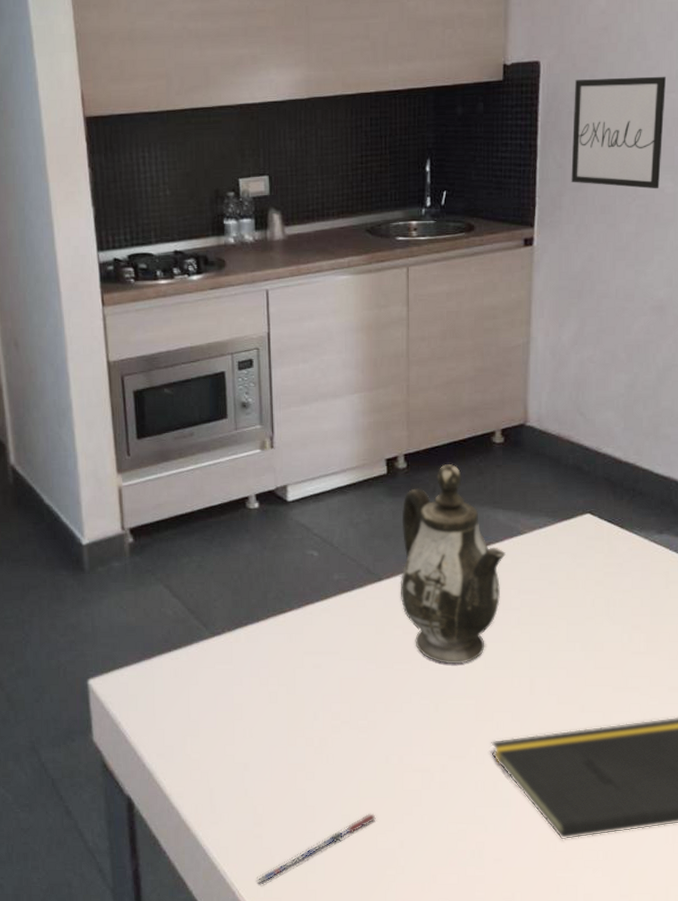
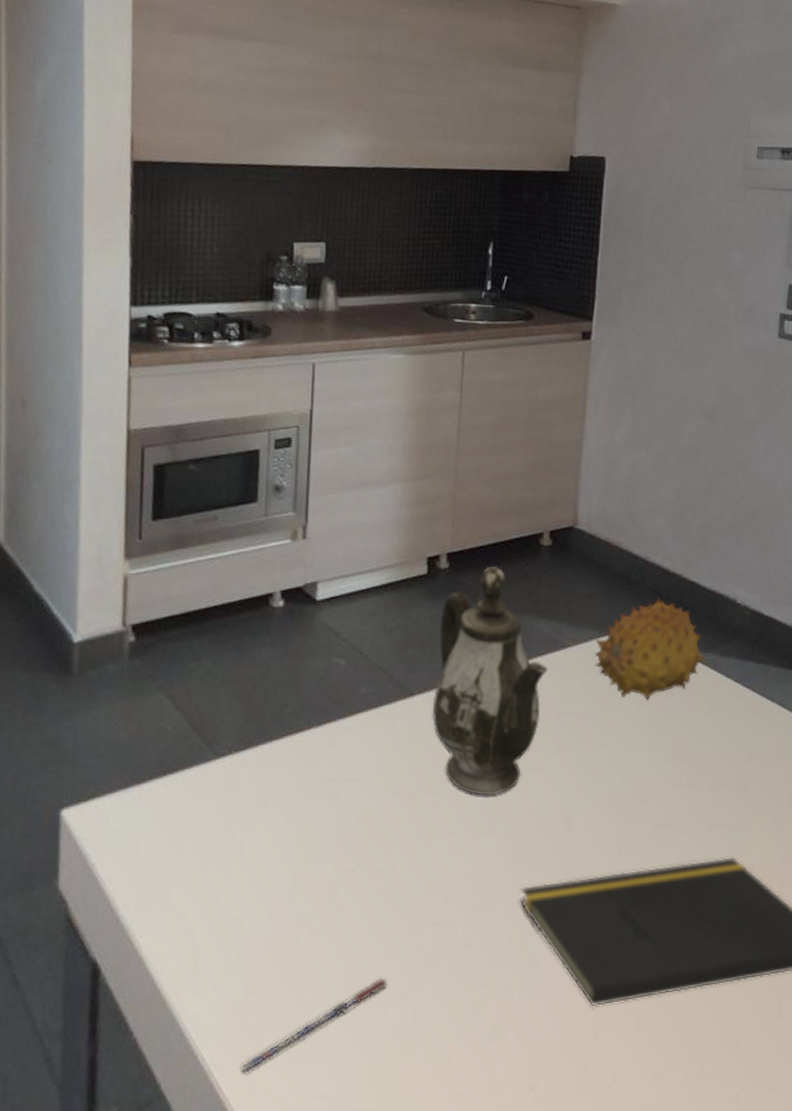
fruit: none [550,486,660,578] -> present [594,599,705,700]
wall art: present [571,76,666,189] -> none [630,179,723,294]

